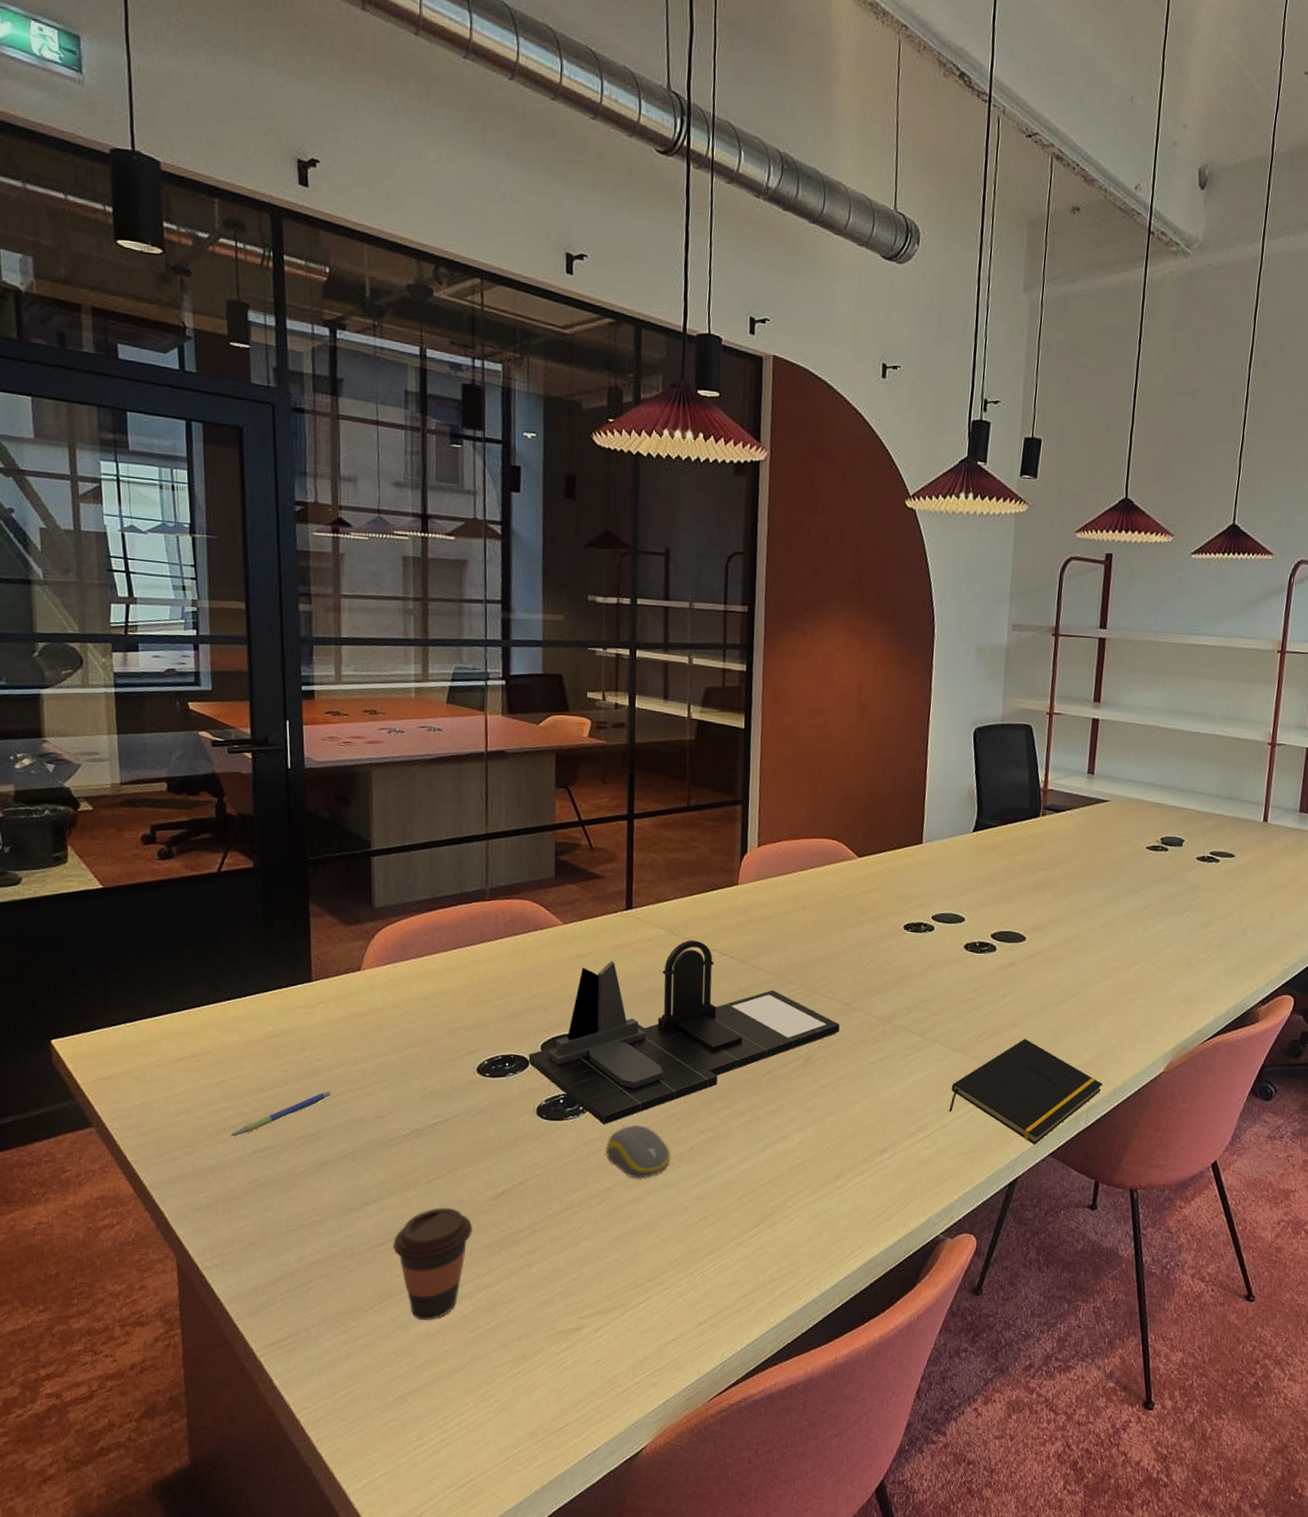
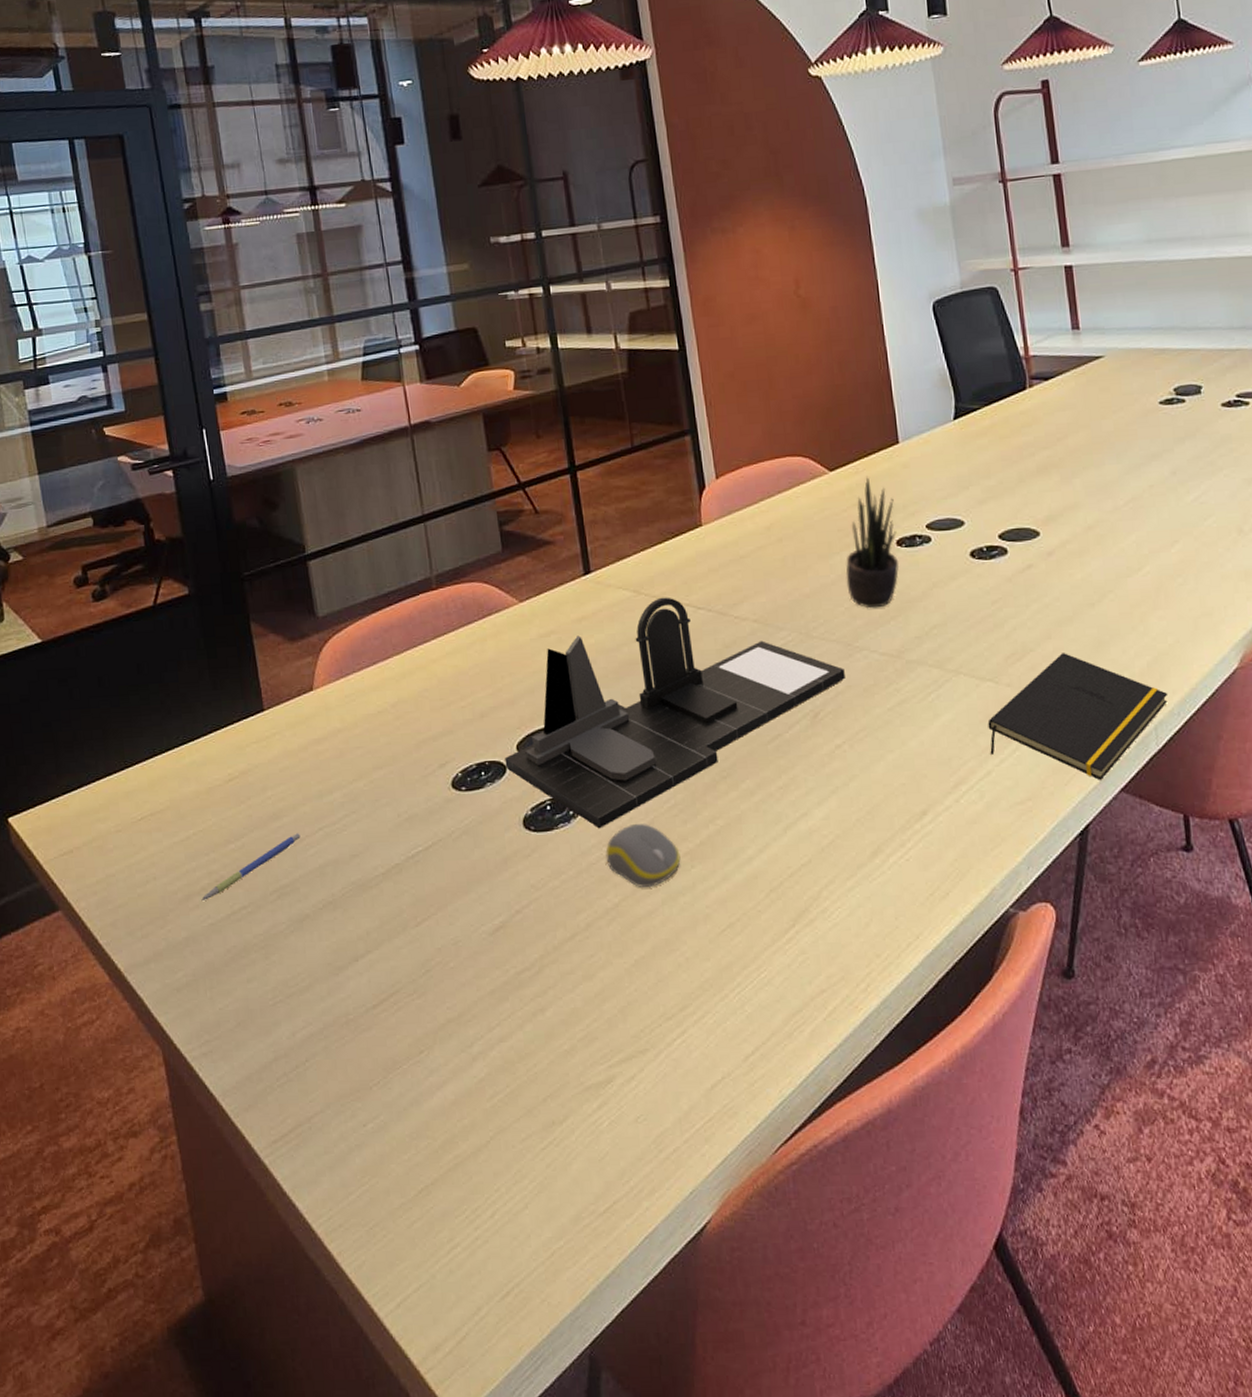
coffee cup: present [392,1207,474,1320] -> none [388,951,475,1092]
potted plant: none [855,866,909,979] -> present [845,476,900,609]

